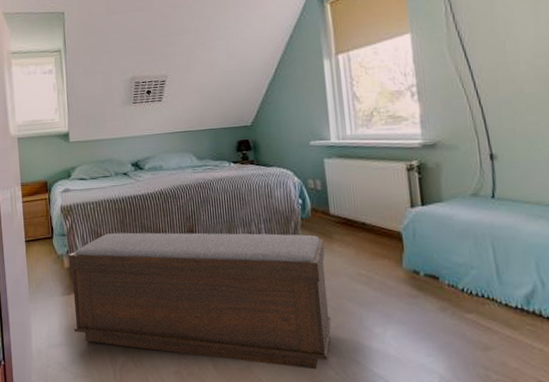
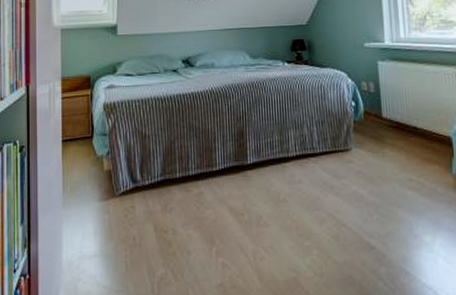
bench: present [68,232,331,370] -> none [108,133,381,281]

